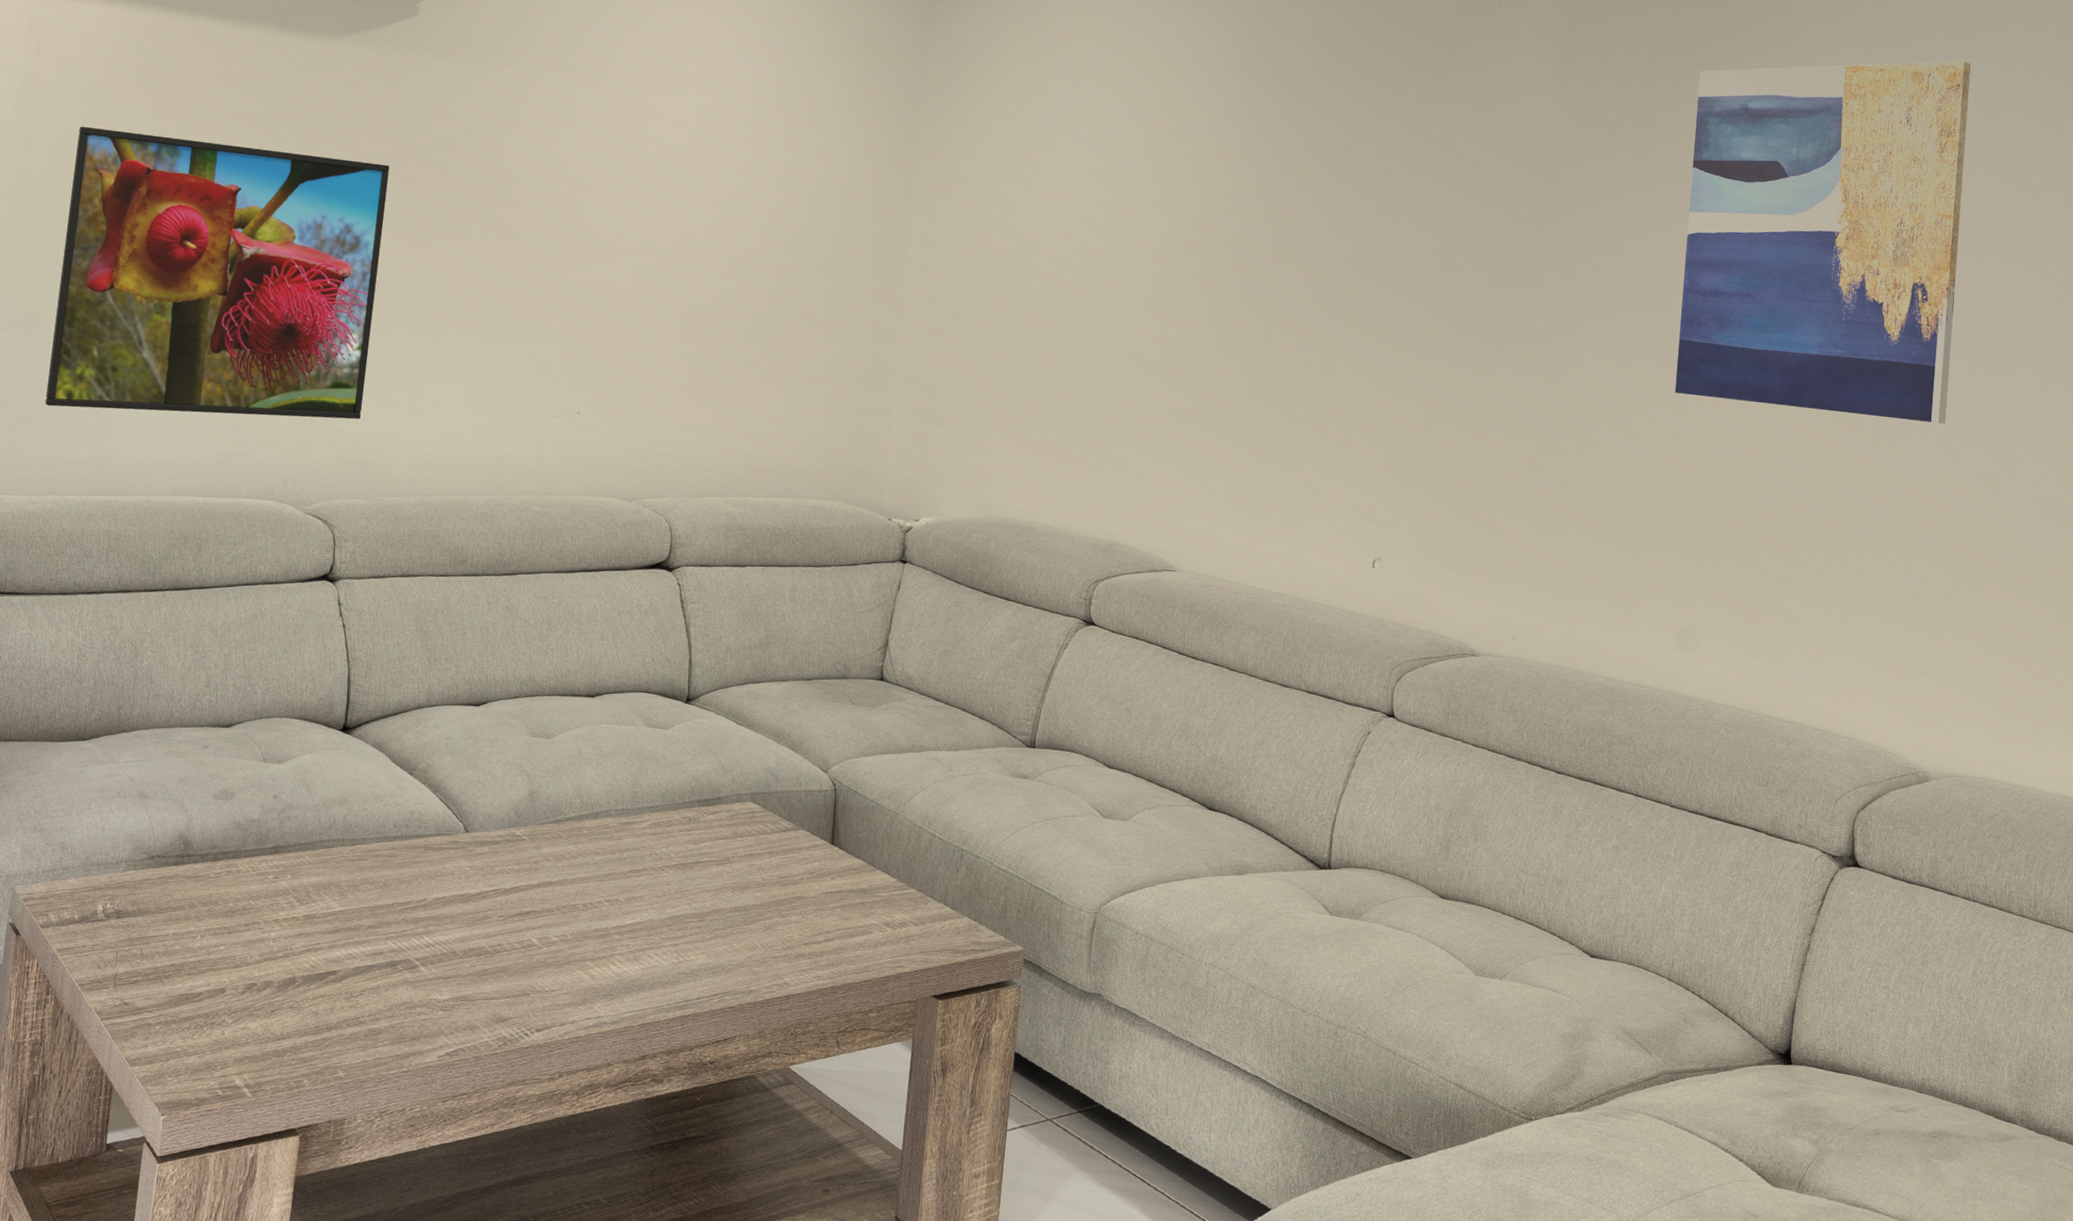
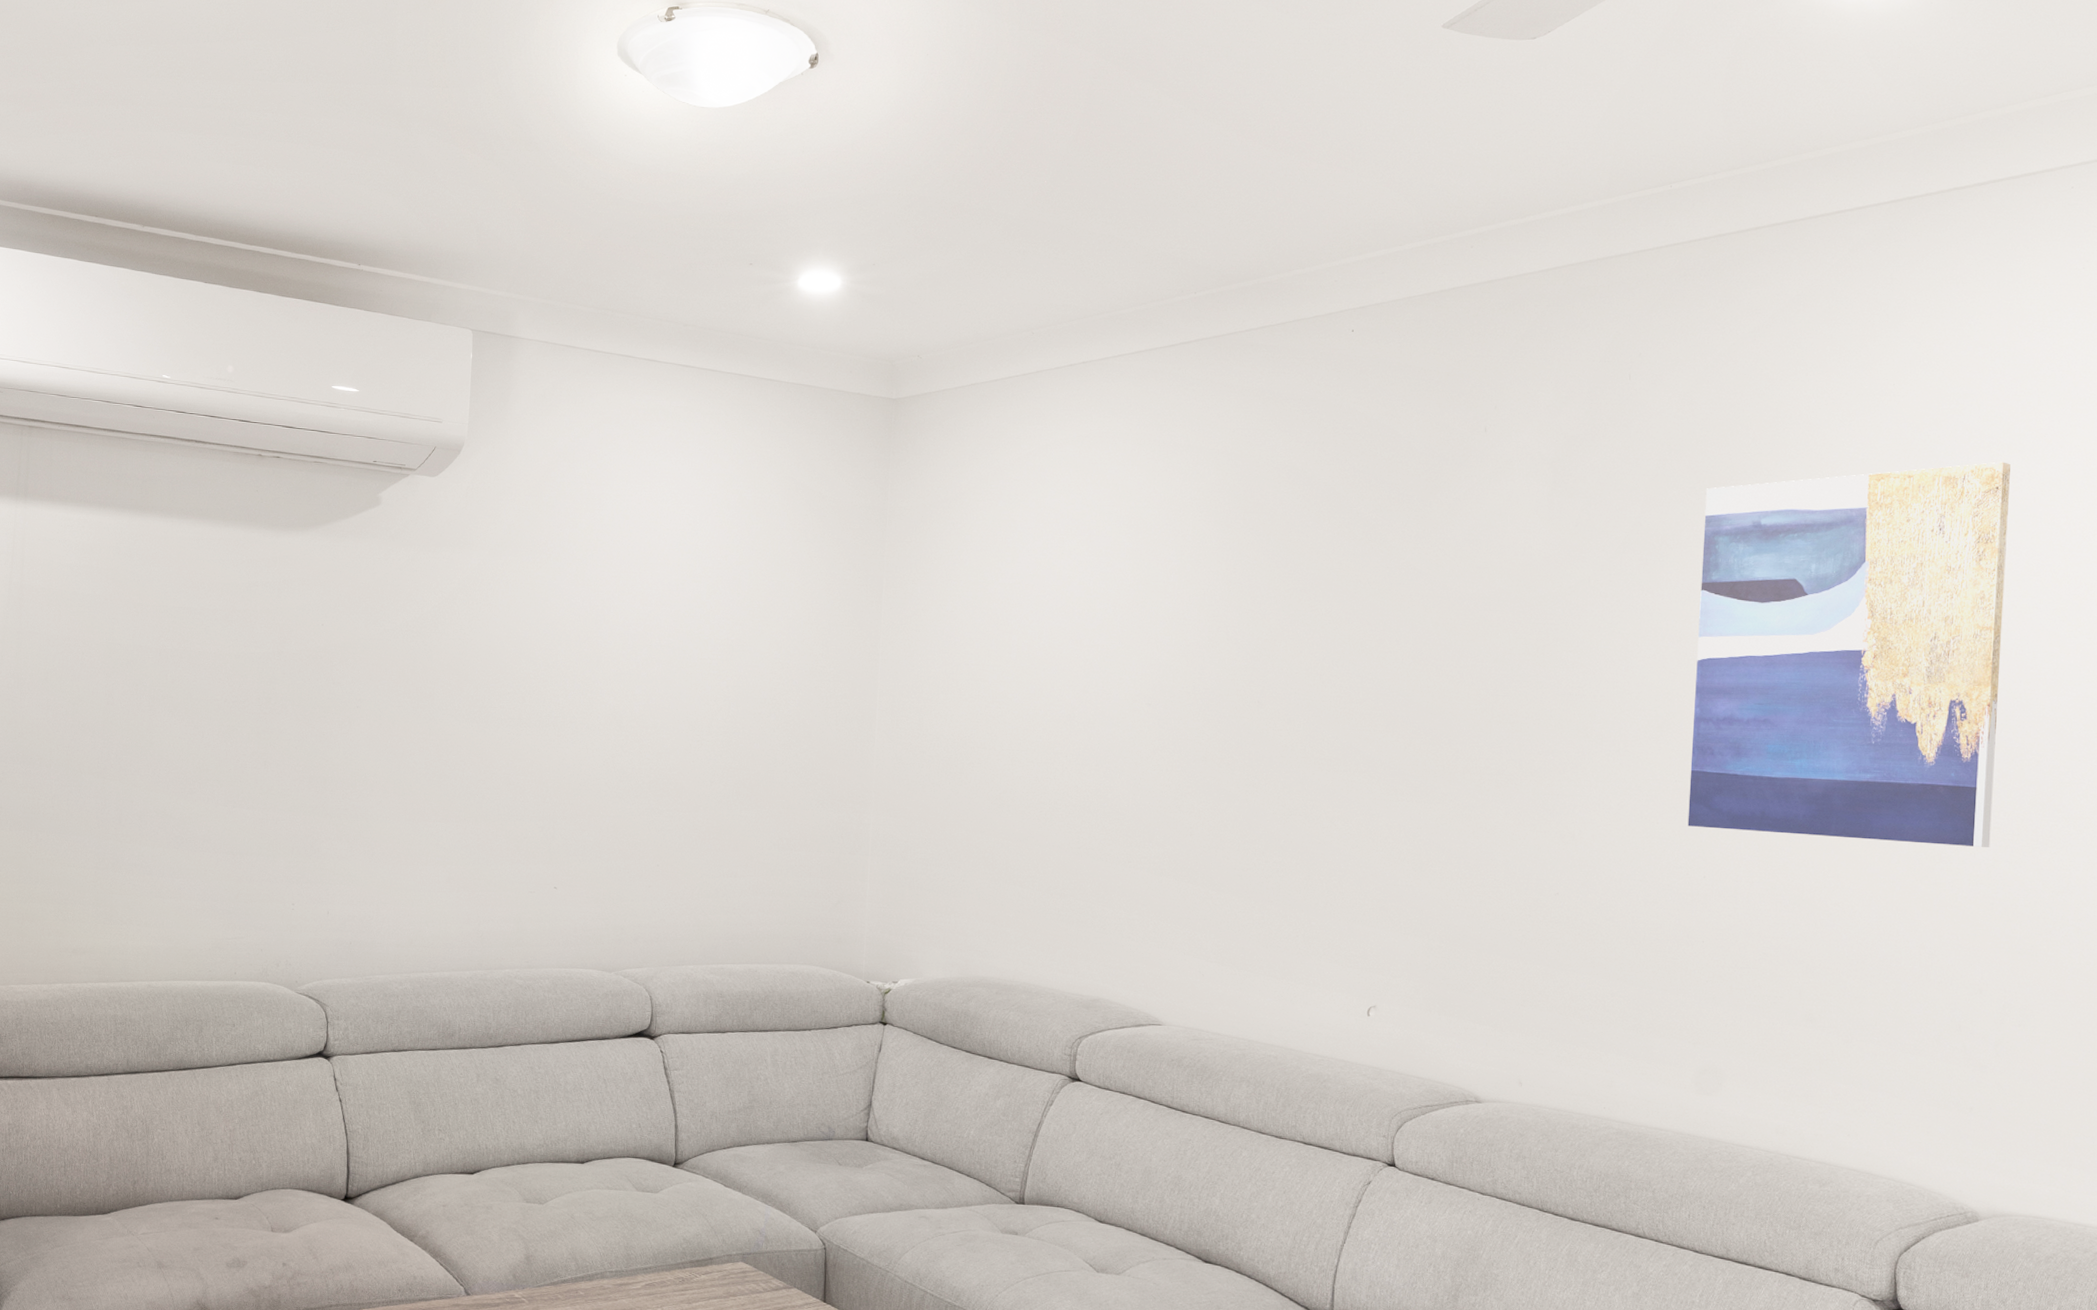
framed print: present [45,126,390,419] -> none [49,630,361,902]

